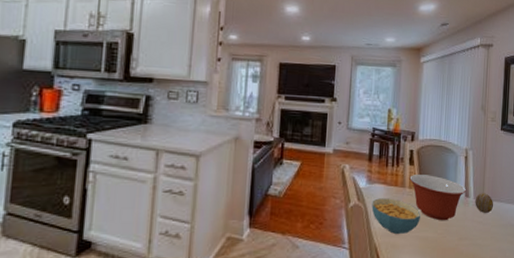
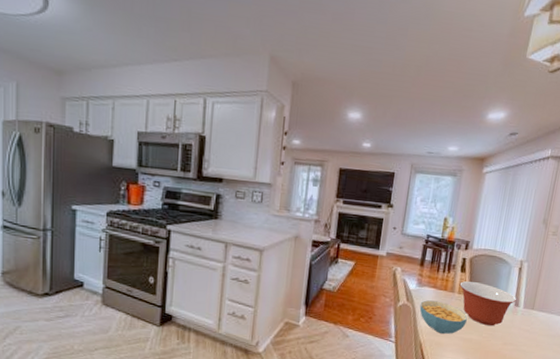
decorative egg: present [475,193,494,213] -> none [524,303,544,323]

